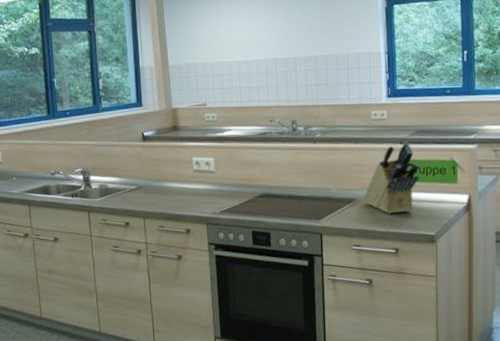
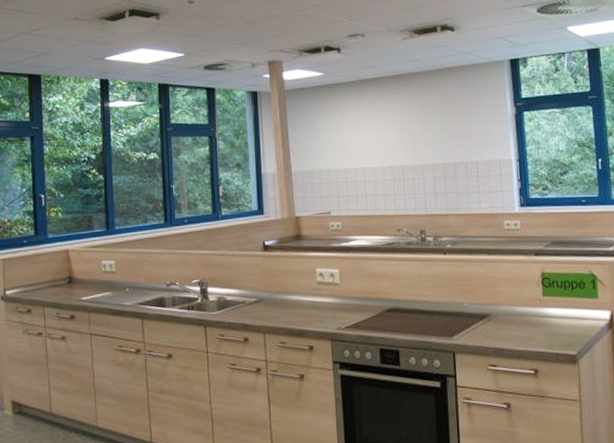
knife block: present [364,141,420,214] -> none [498,252,557,331]

